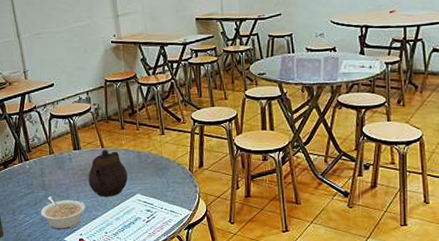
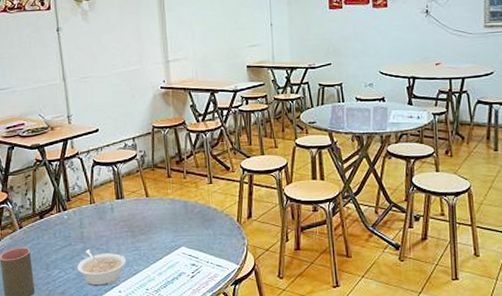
teapot: present [88,149,128,197] -> none [130,199,172,250]

